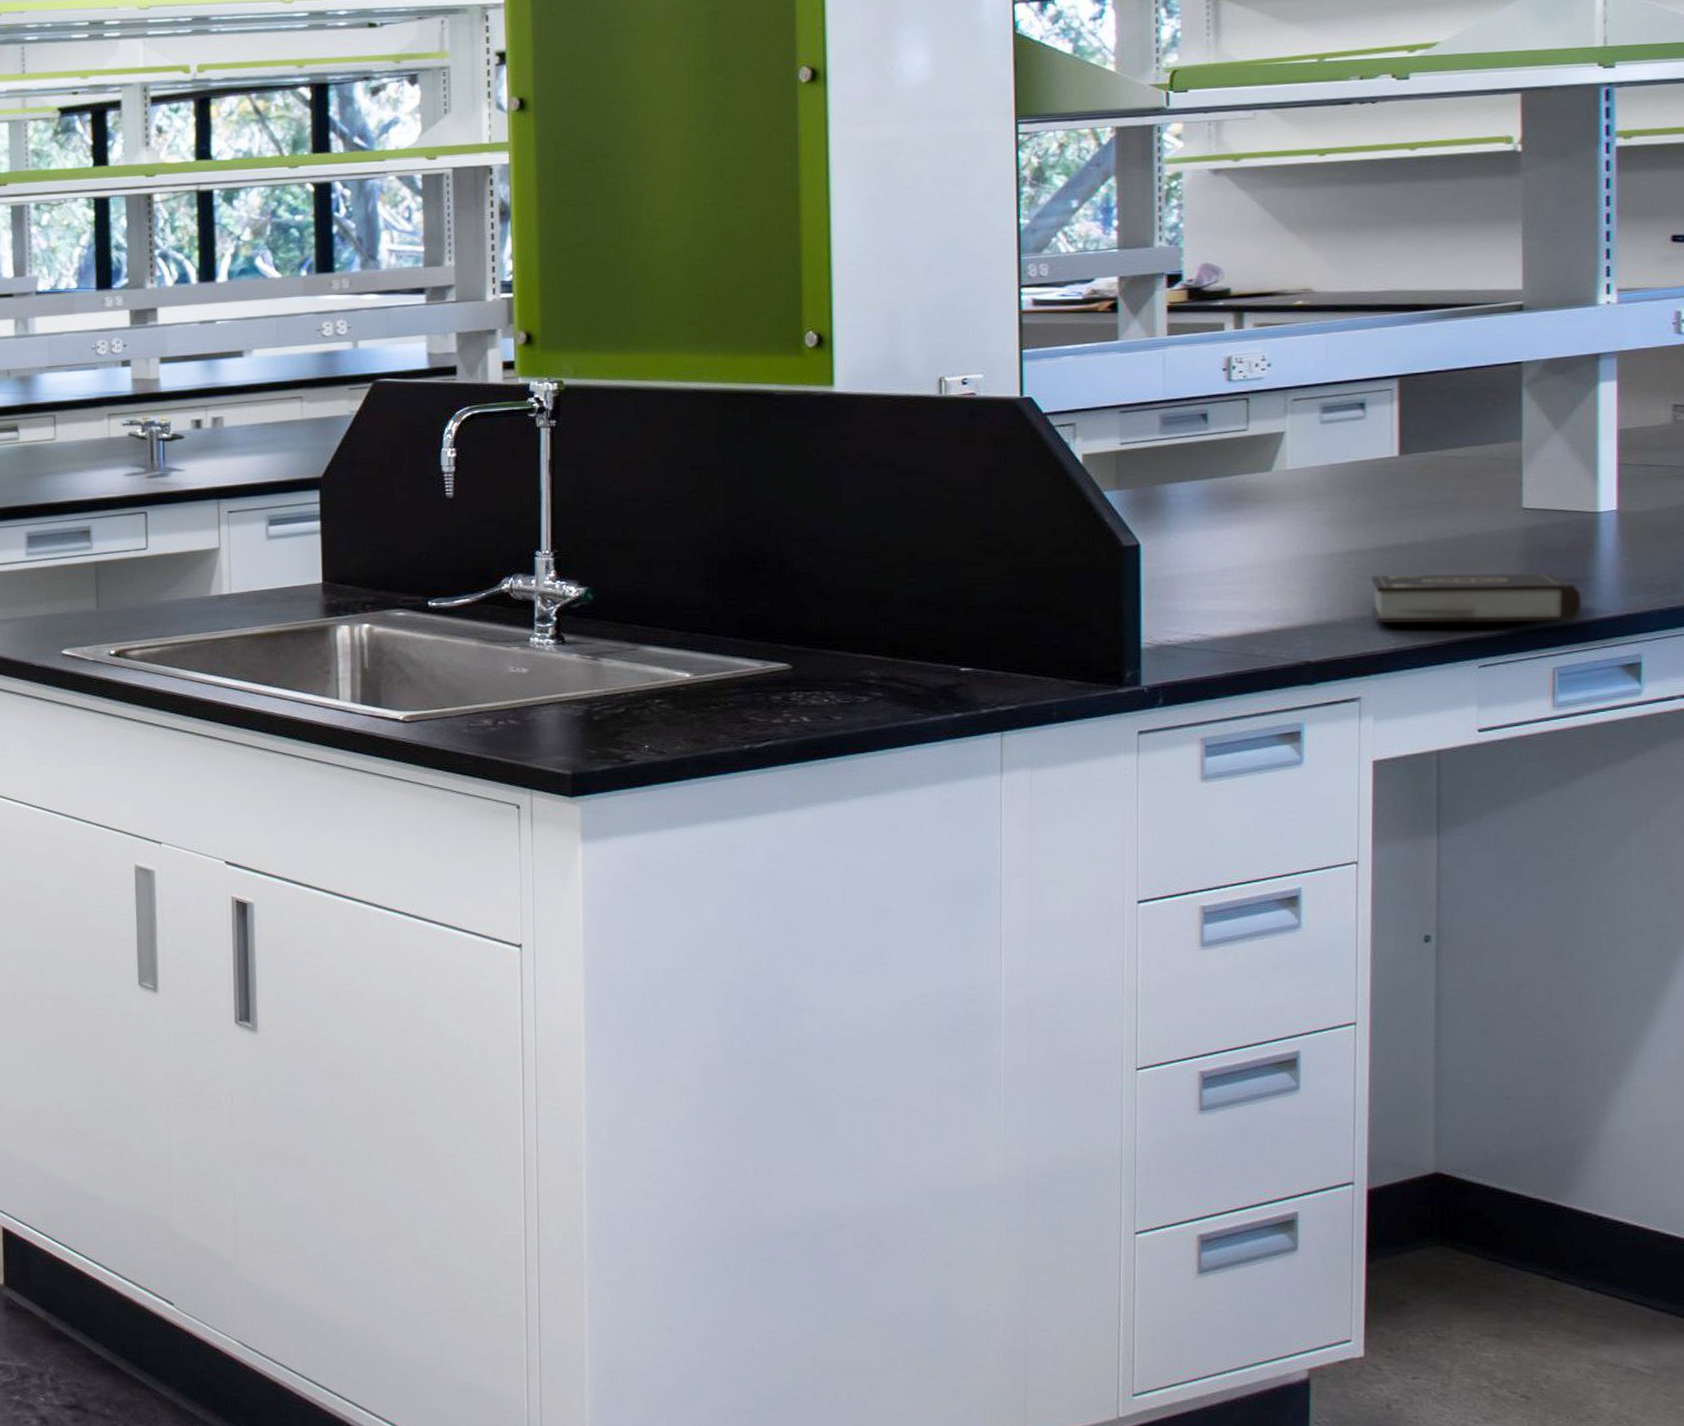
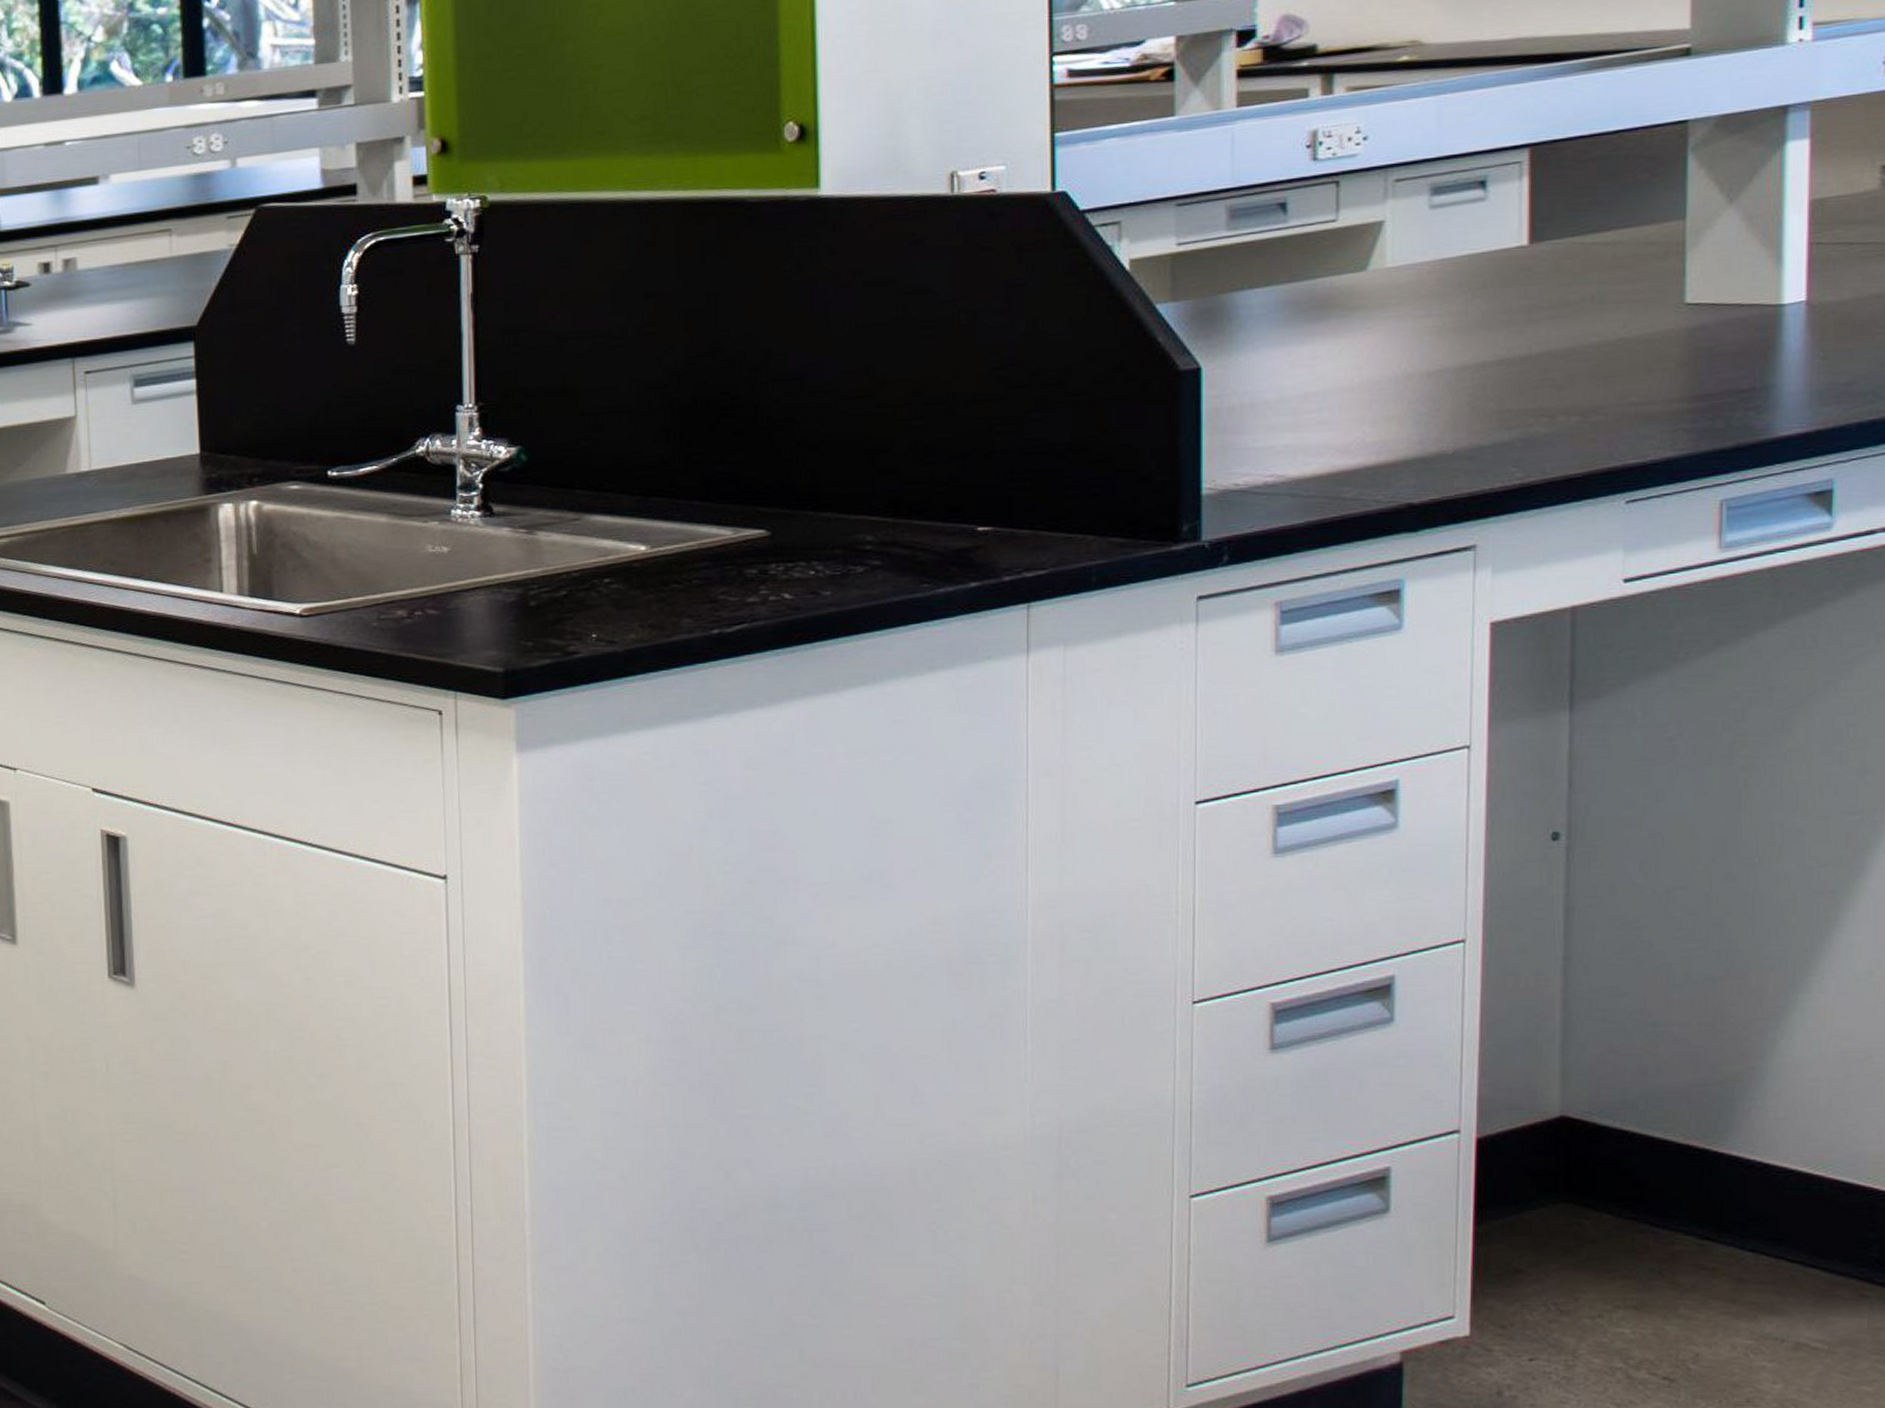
book: present [1371,572,1581,624] -> none [1491,382,1758,455]

